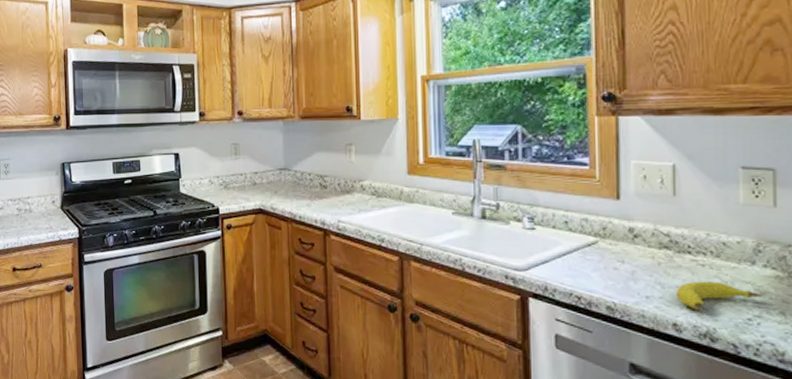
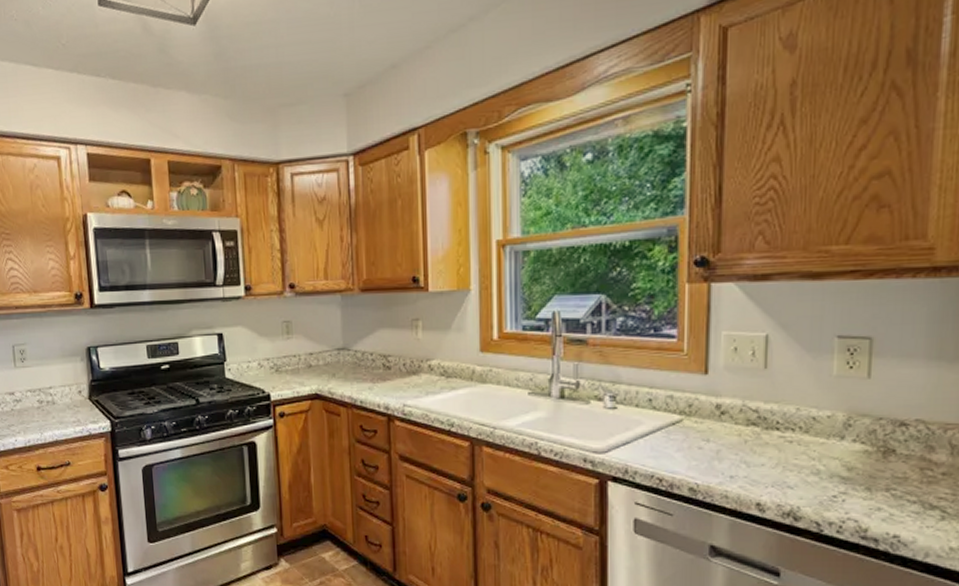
fruit: present [676,281,762,311] -> none [761,458,849,489]

